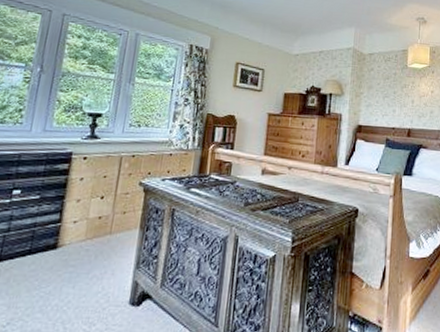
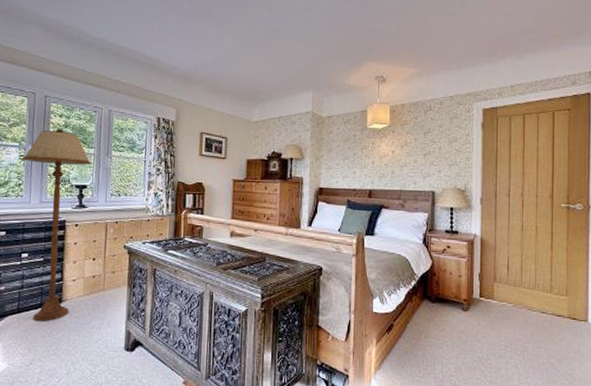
floor lamp: none [18,50,111,271] -> present [23,129,92,321]

